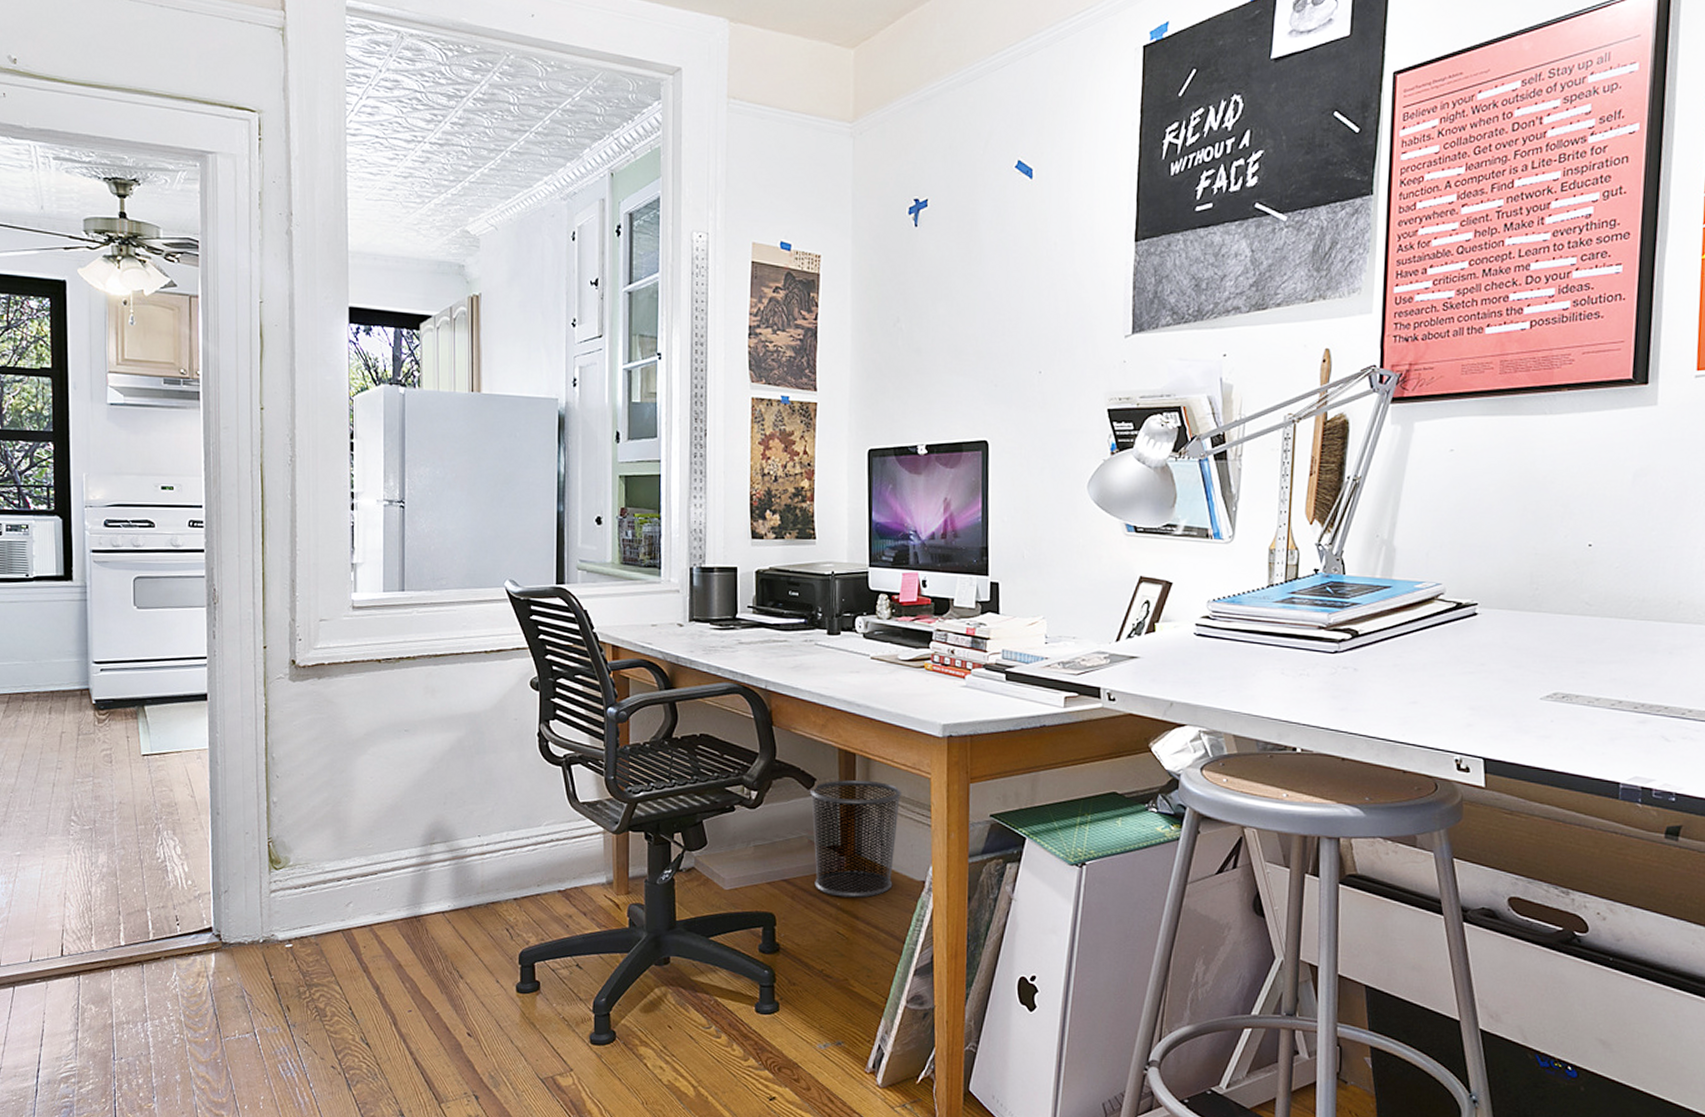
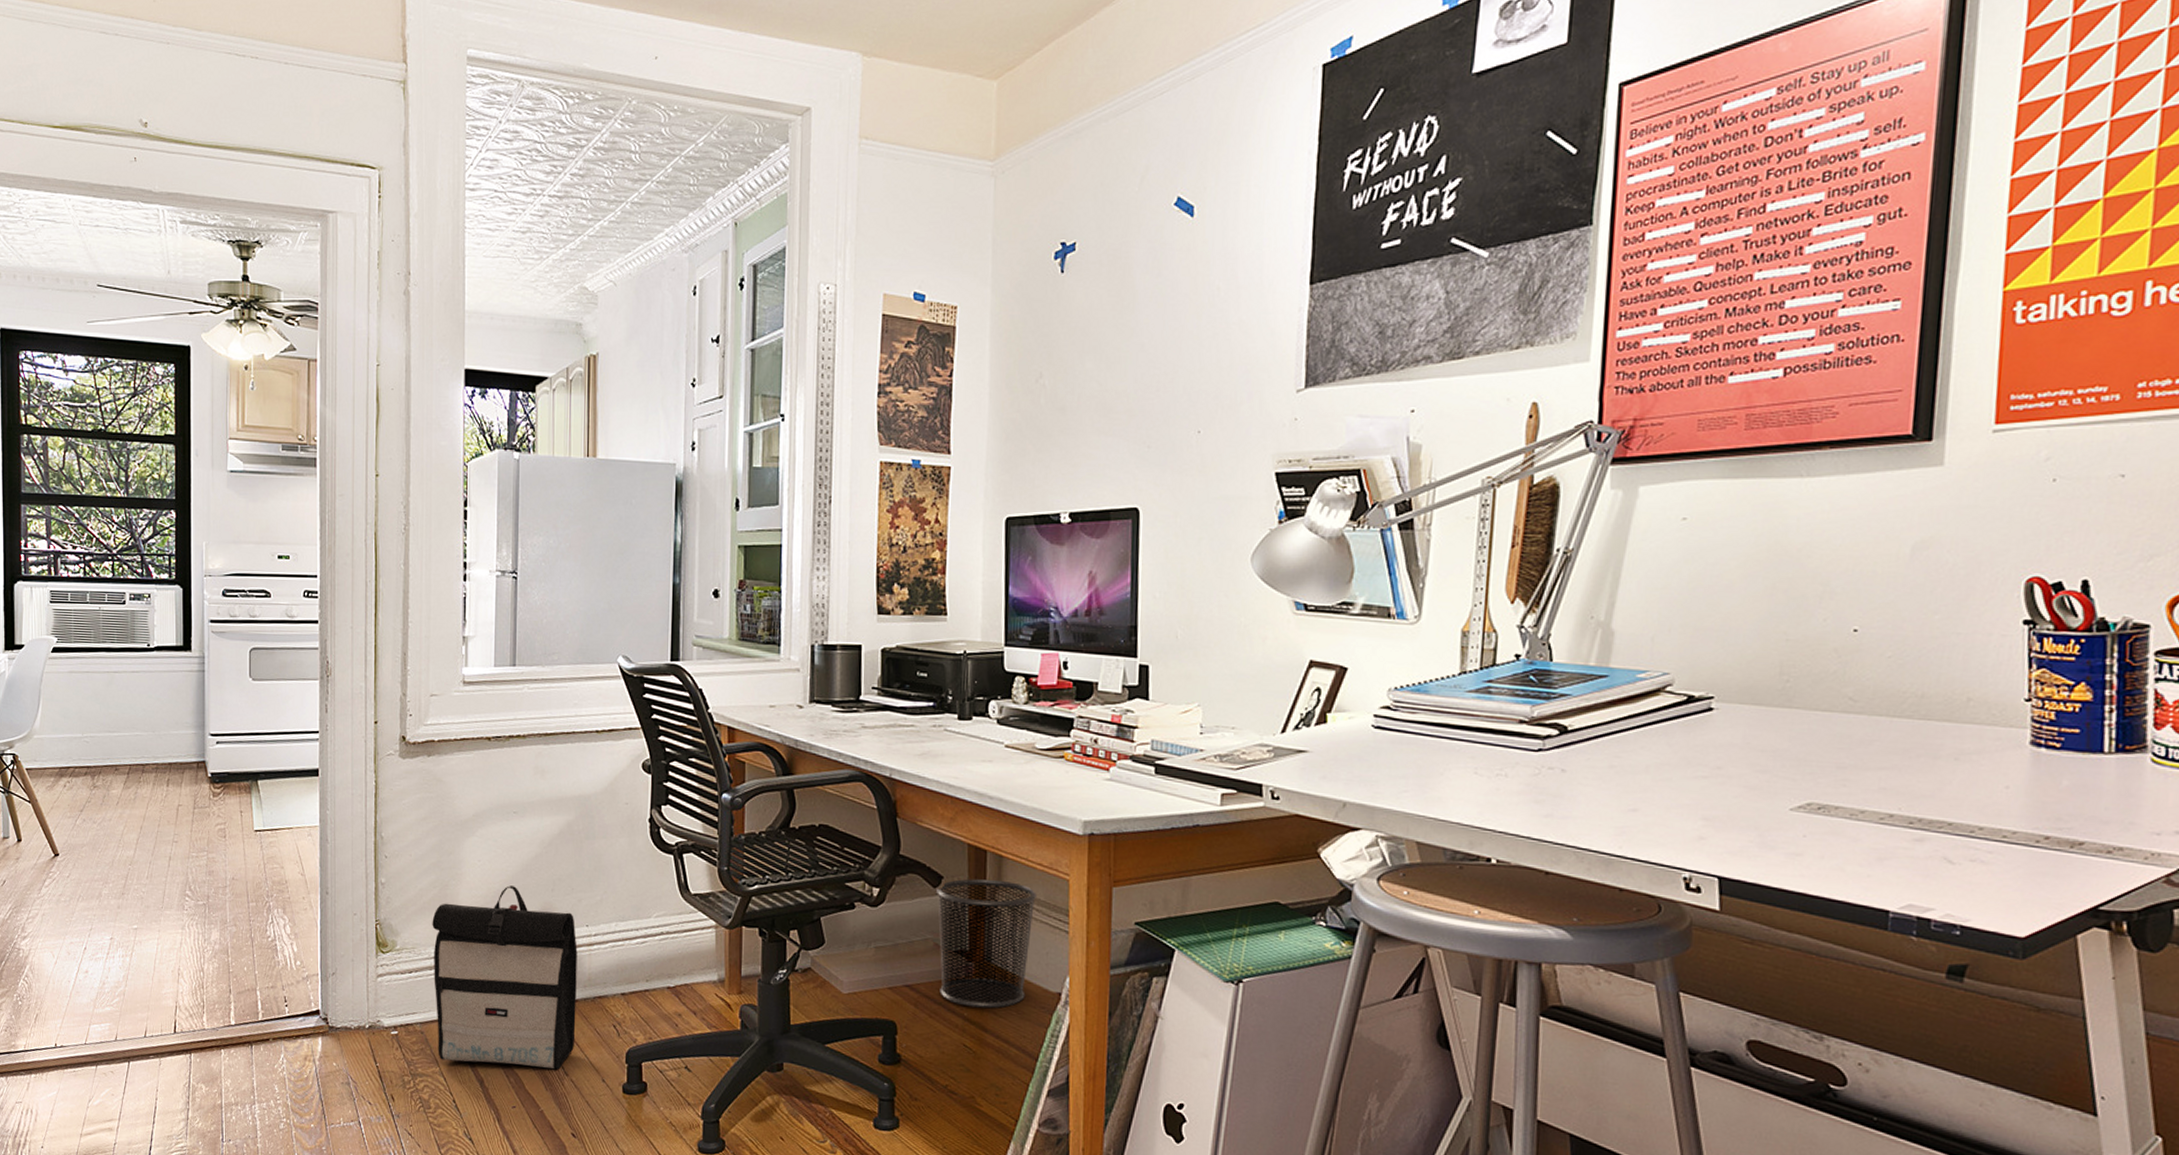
backpack: none [325,800,470,974] -> present [432,885,578,1070]

